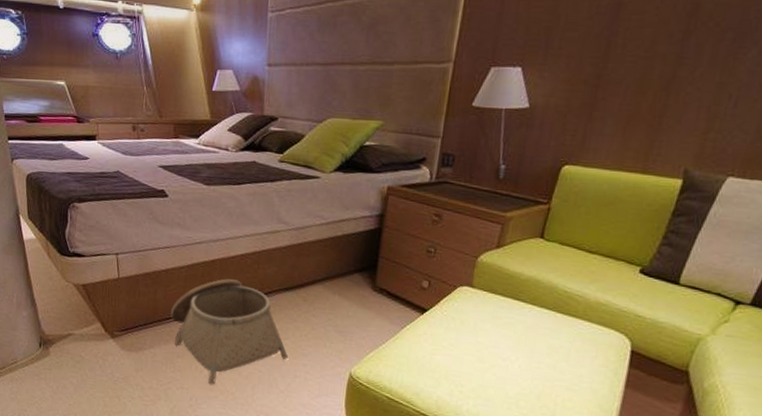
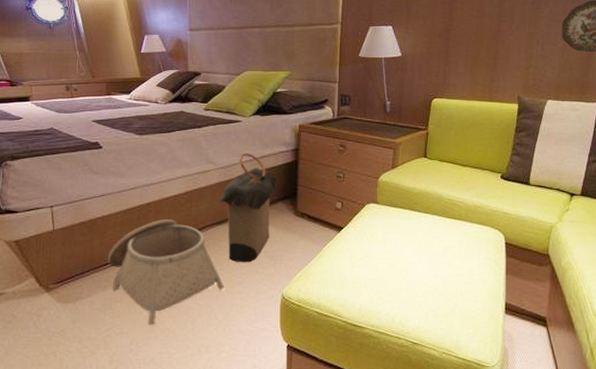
laundry hamper: none [287,214,355,335] -> present [217,153,276,263]

